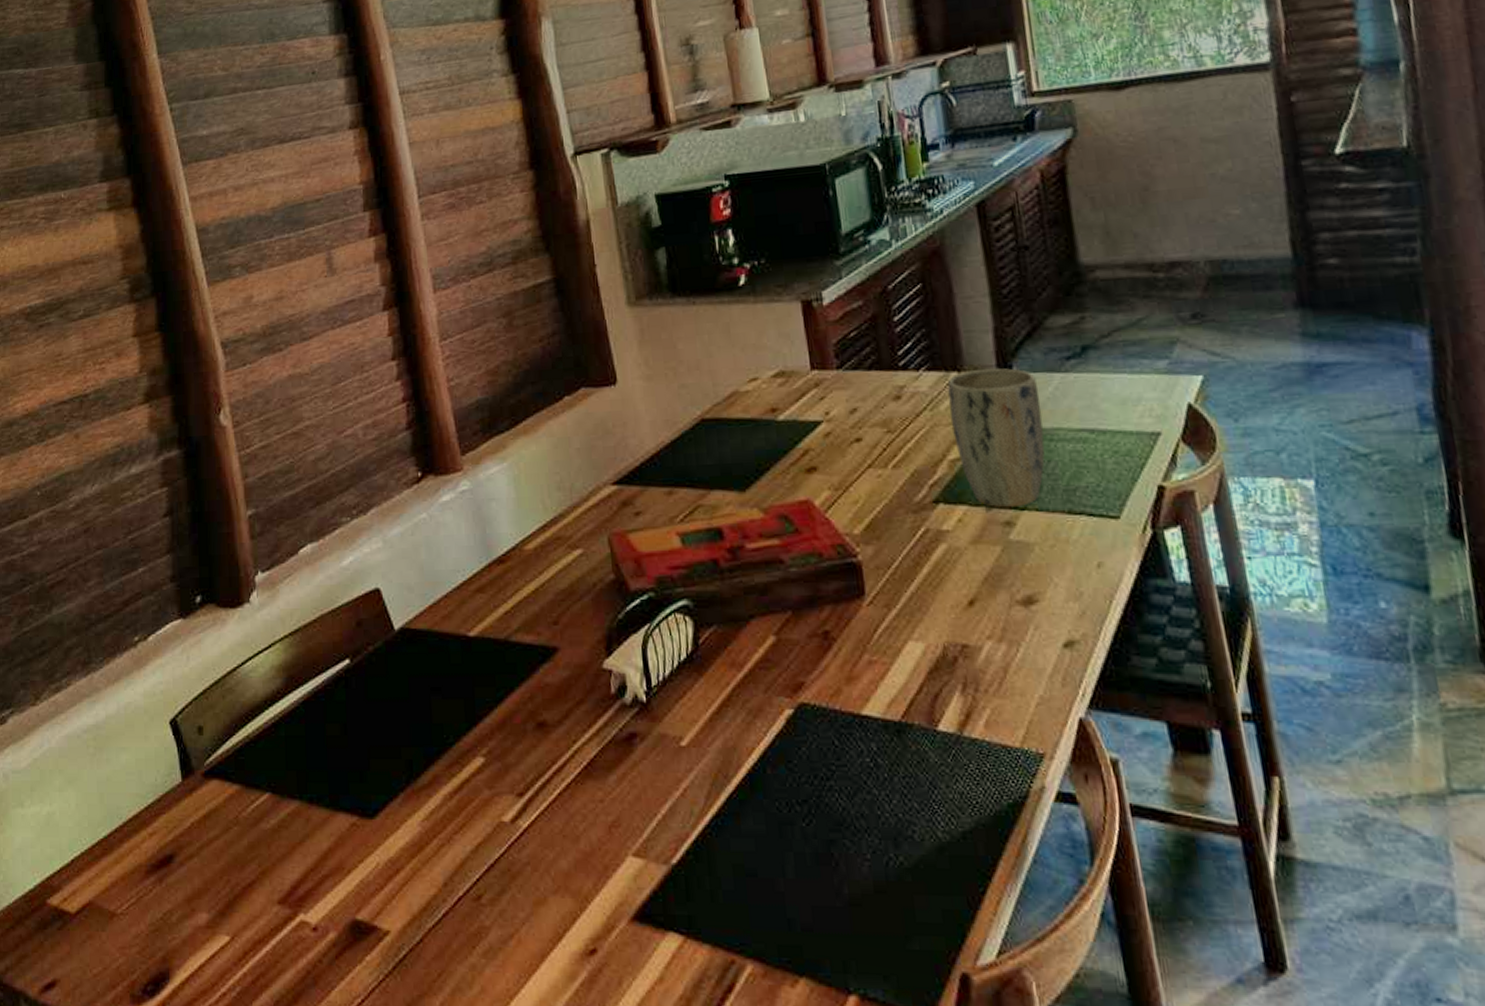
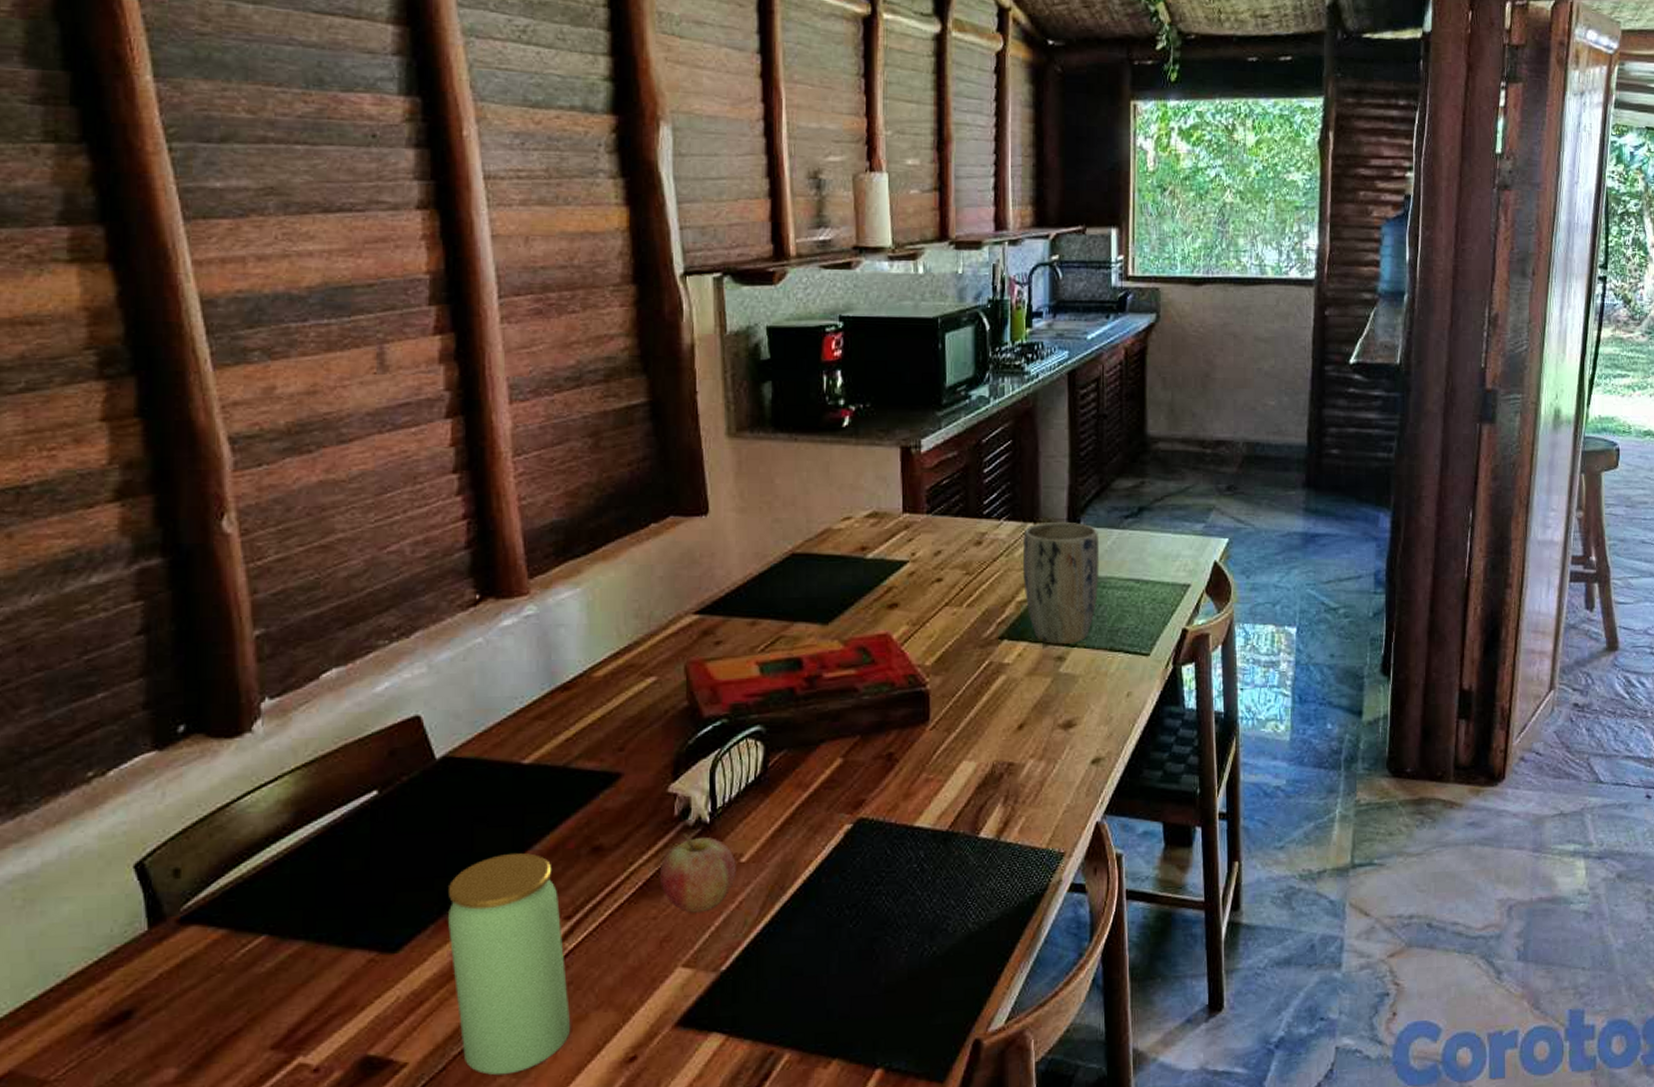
jar: none [414,726,532,954] -> present [448,853,571,1076]
fruit: none [602,712,678,798] -> present [660,833,736,913]

